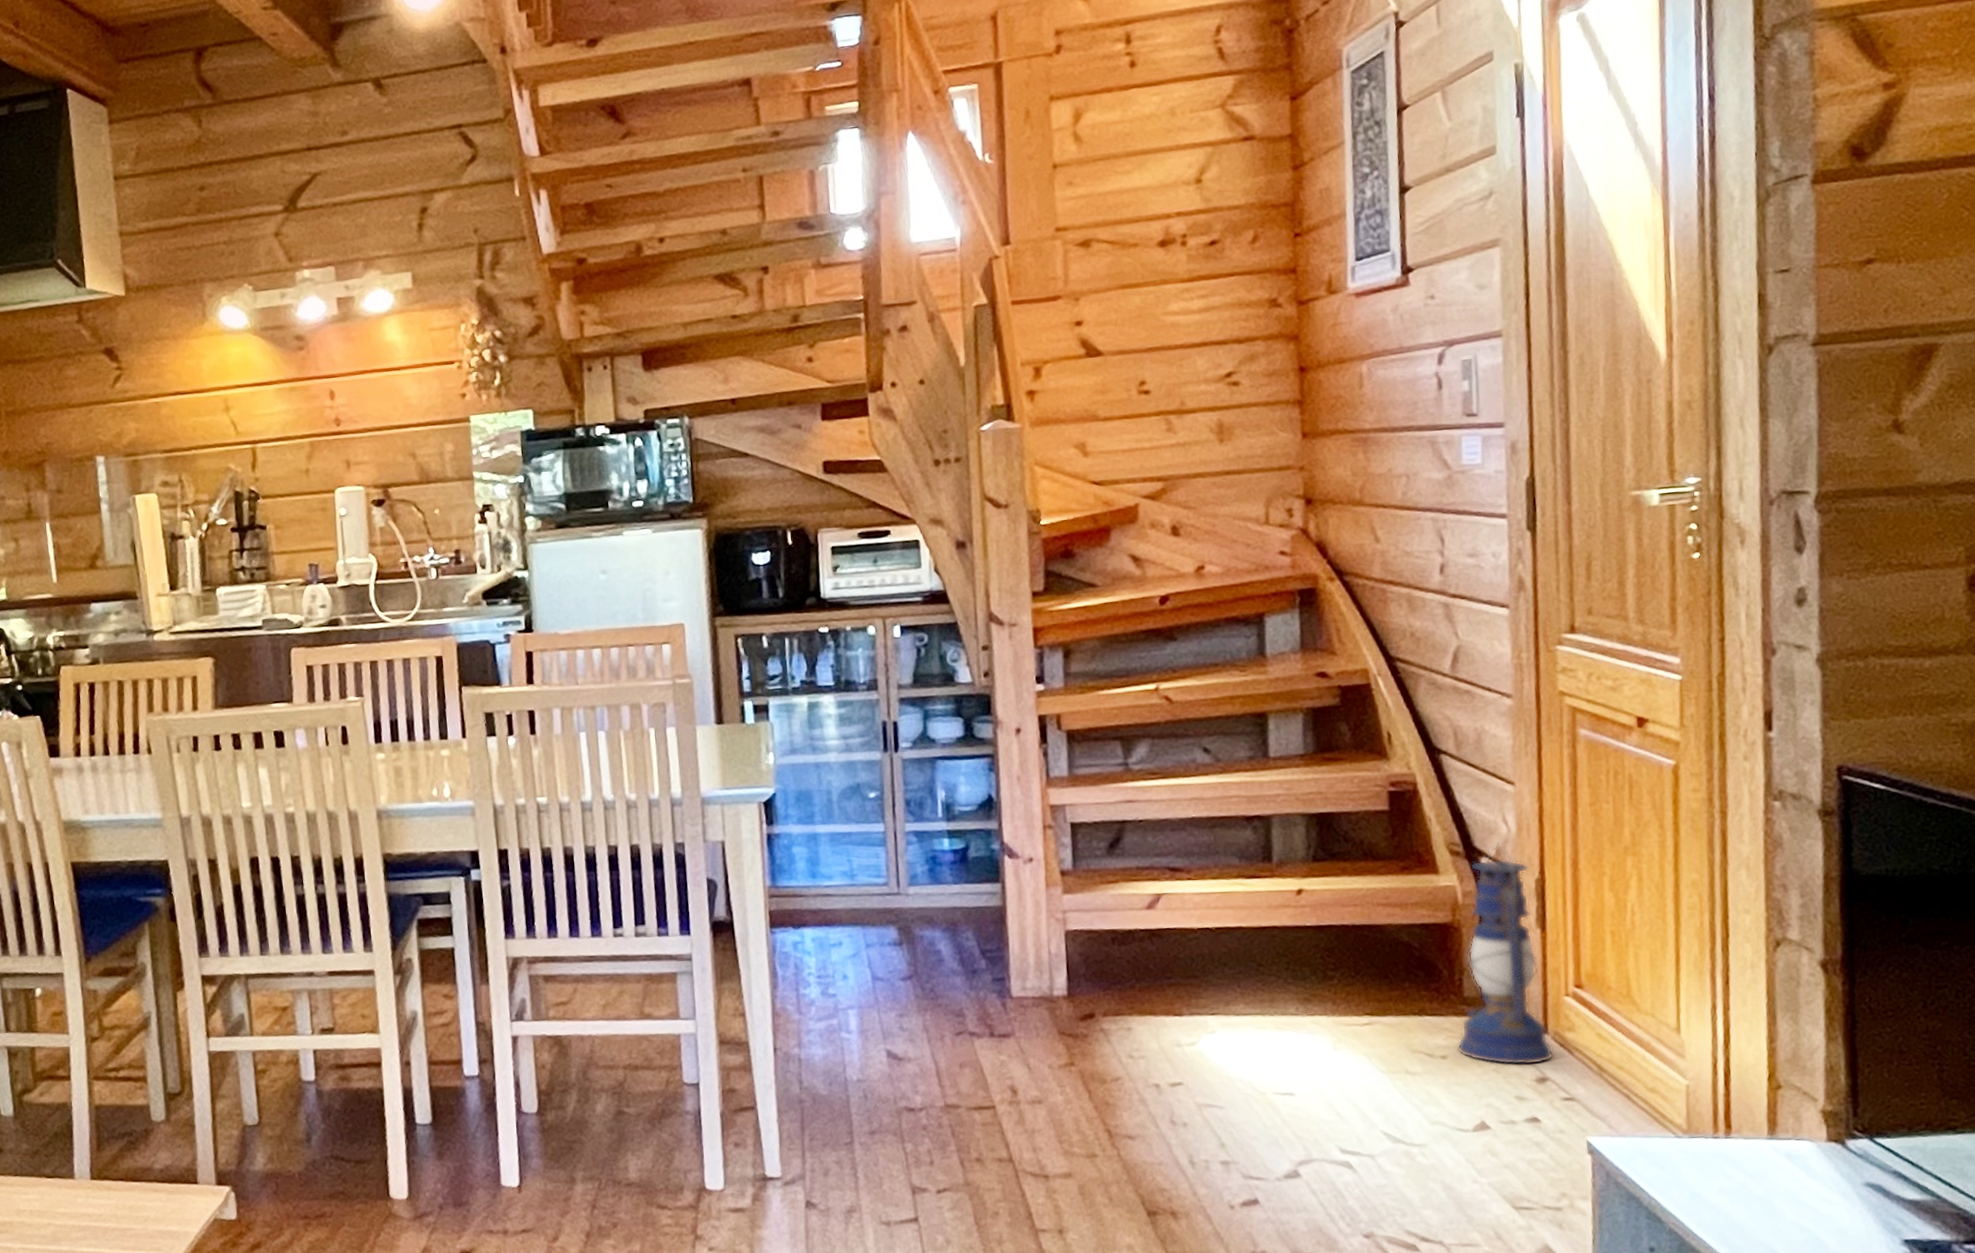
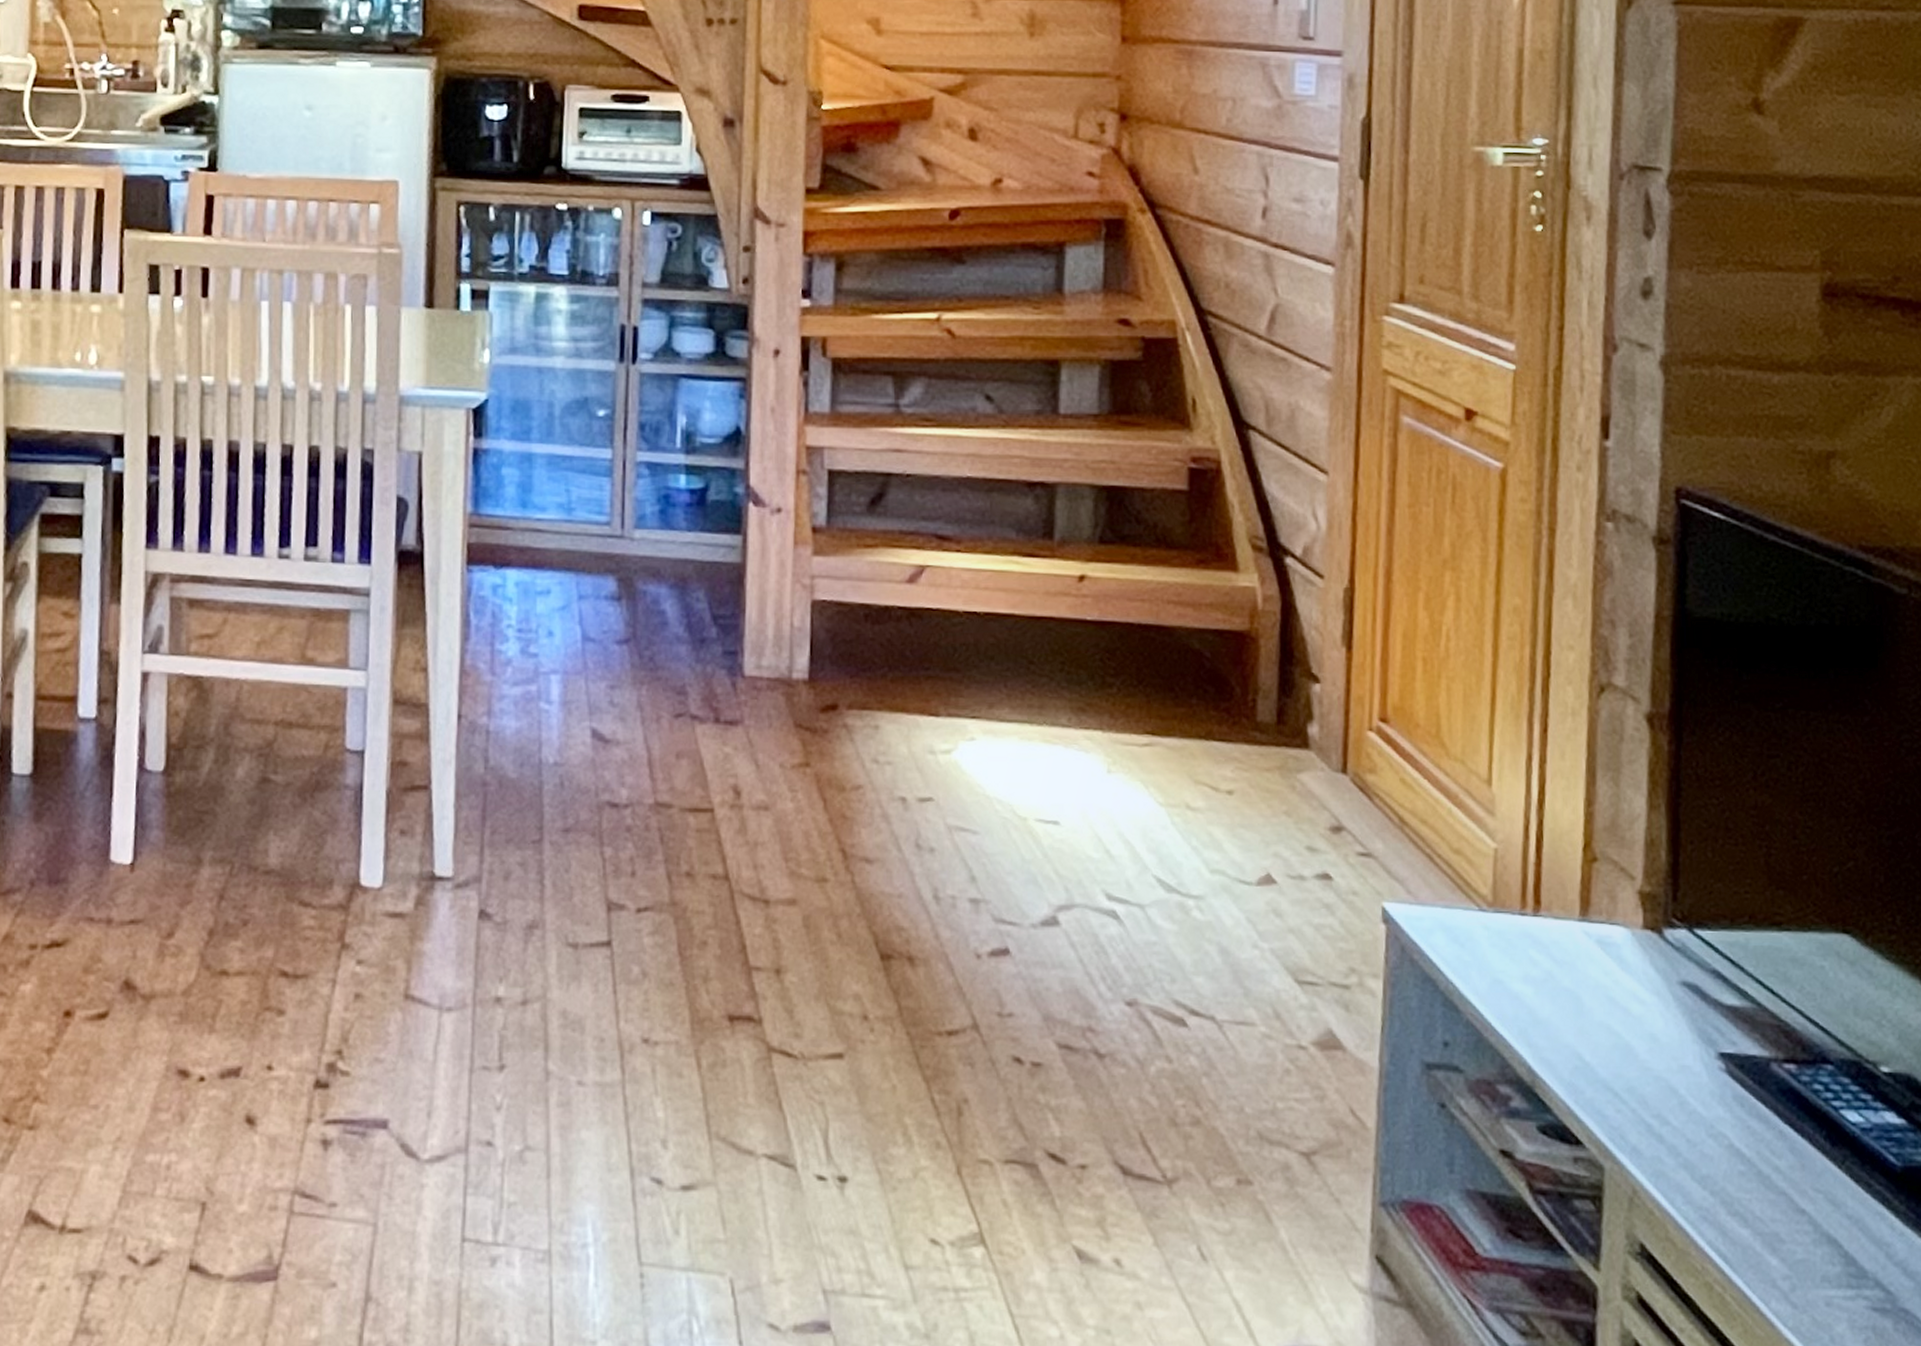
lantern: present [1456,840,1555,1066] -> none [1245,537,1353,810]

